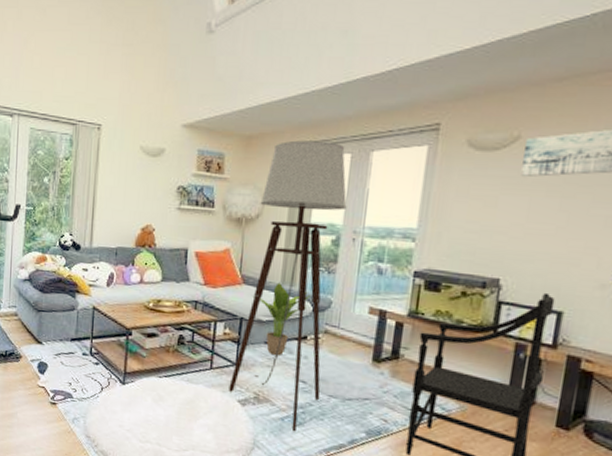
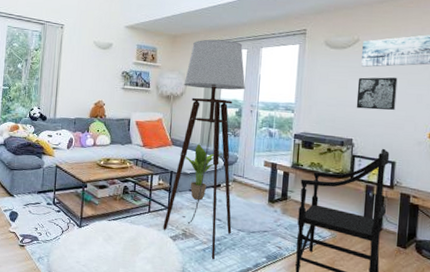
wall art: none [508,190,577,240] -> present [356,77,398,111]

